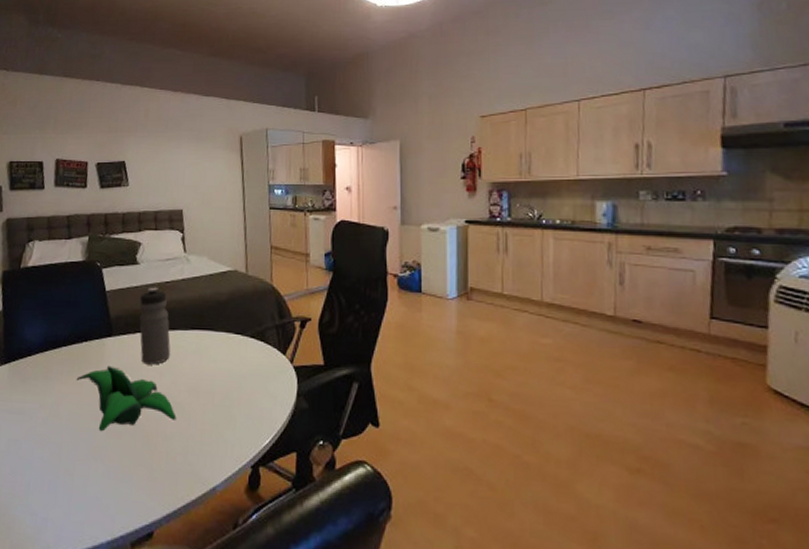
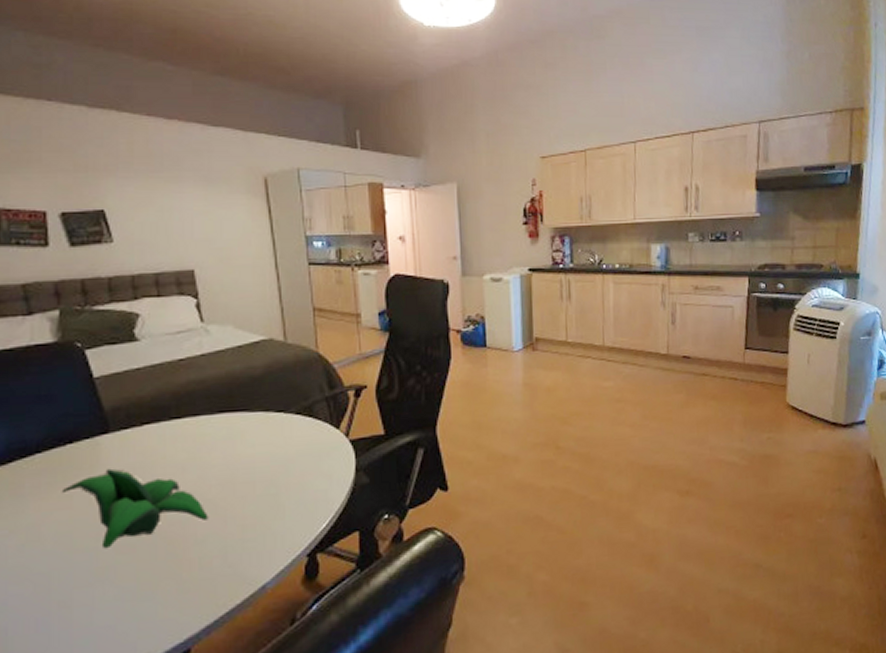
water bottle: present [139,287,171,365] -> none [145,367,194,461]

